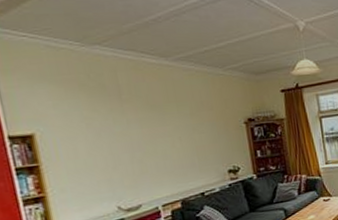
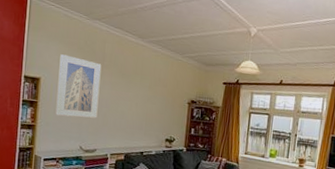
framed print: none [55,97,131,176] -> present [55,54,102,118]

